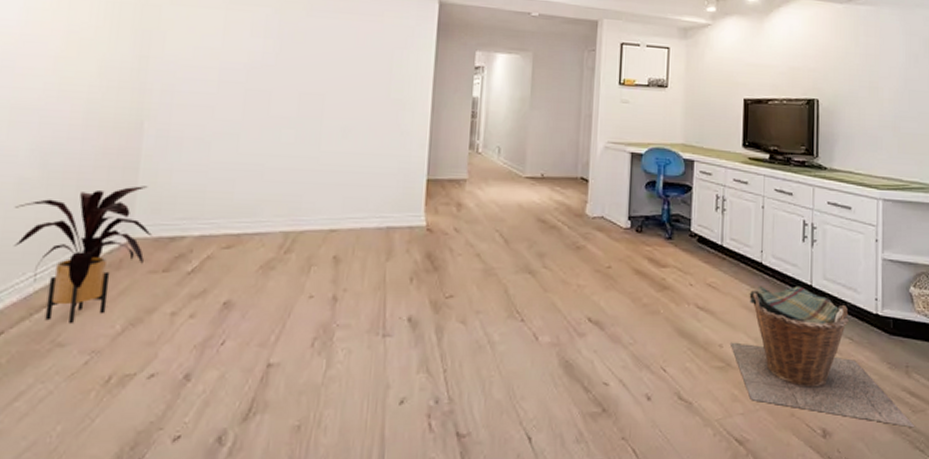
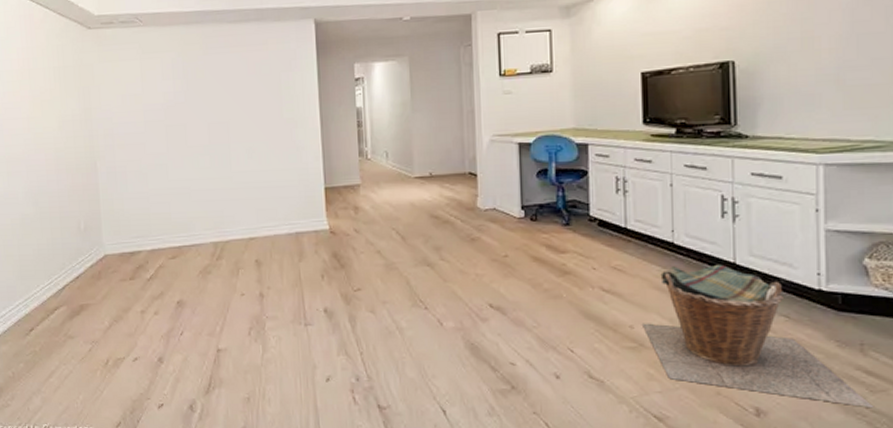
house plant: present [13,186,153,324] -> none [23,213,118,322]

